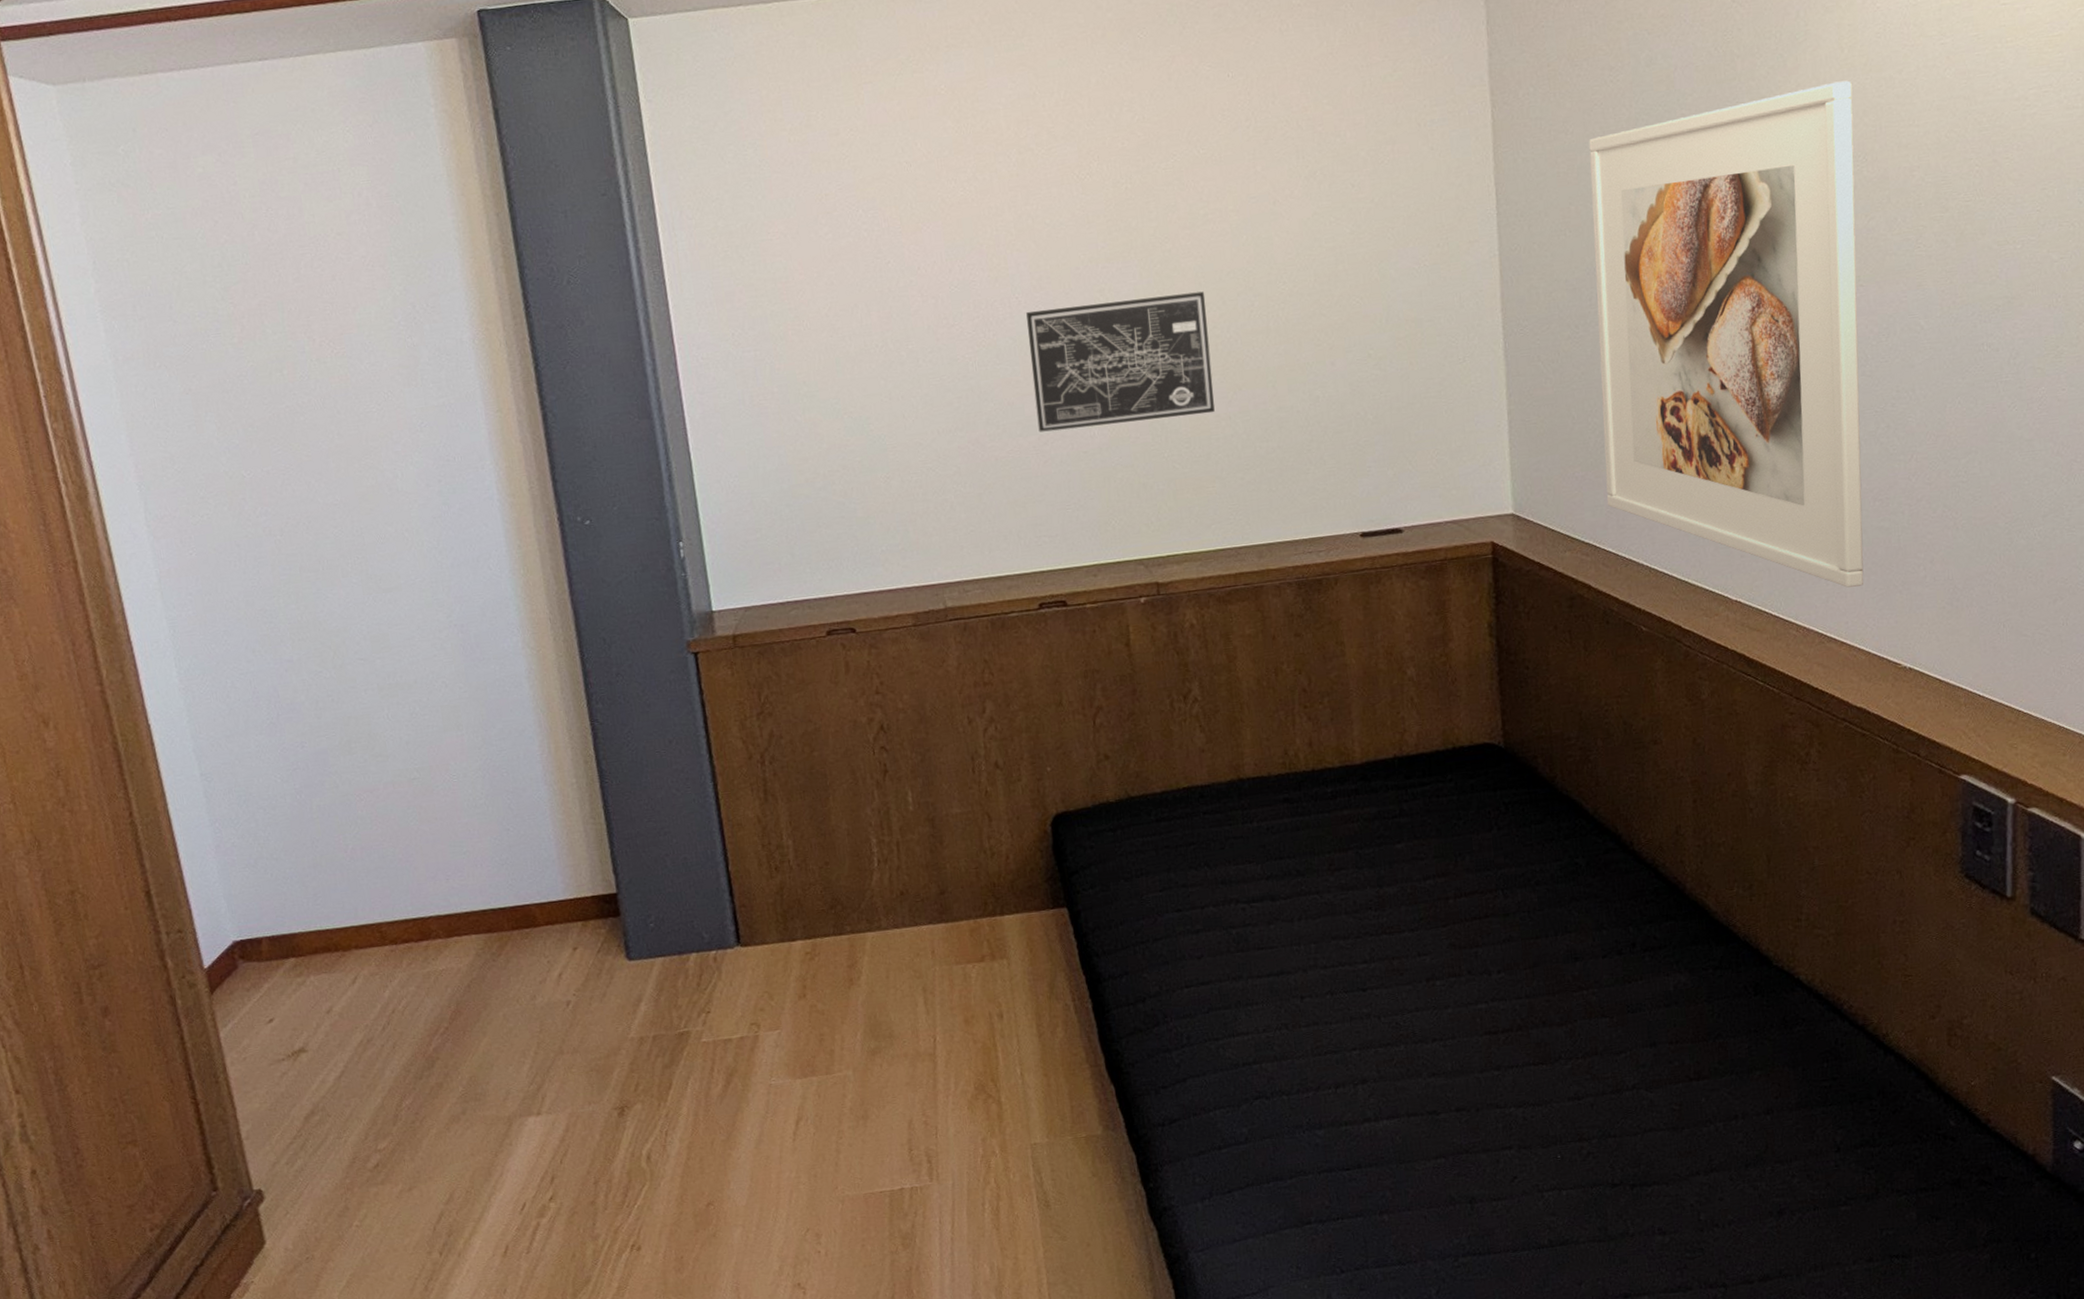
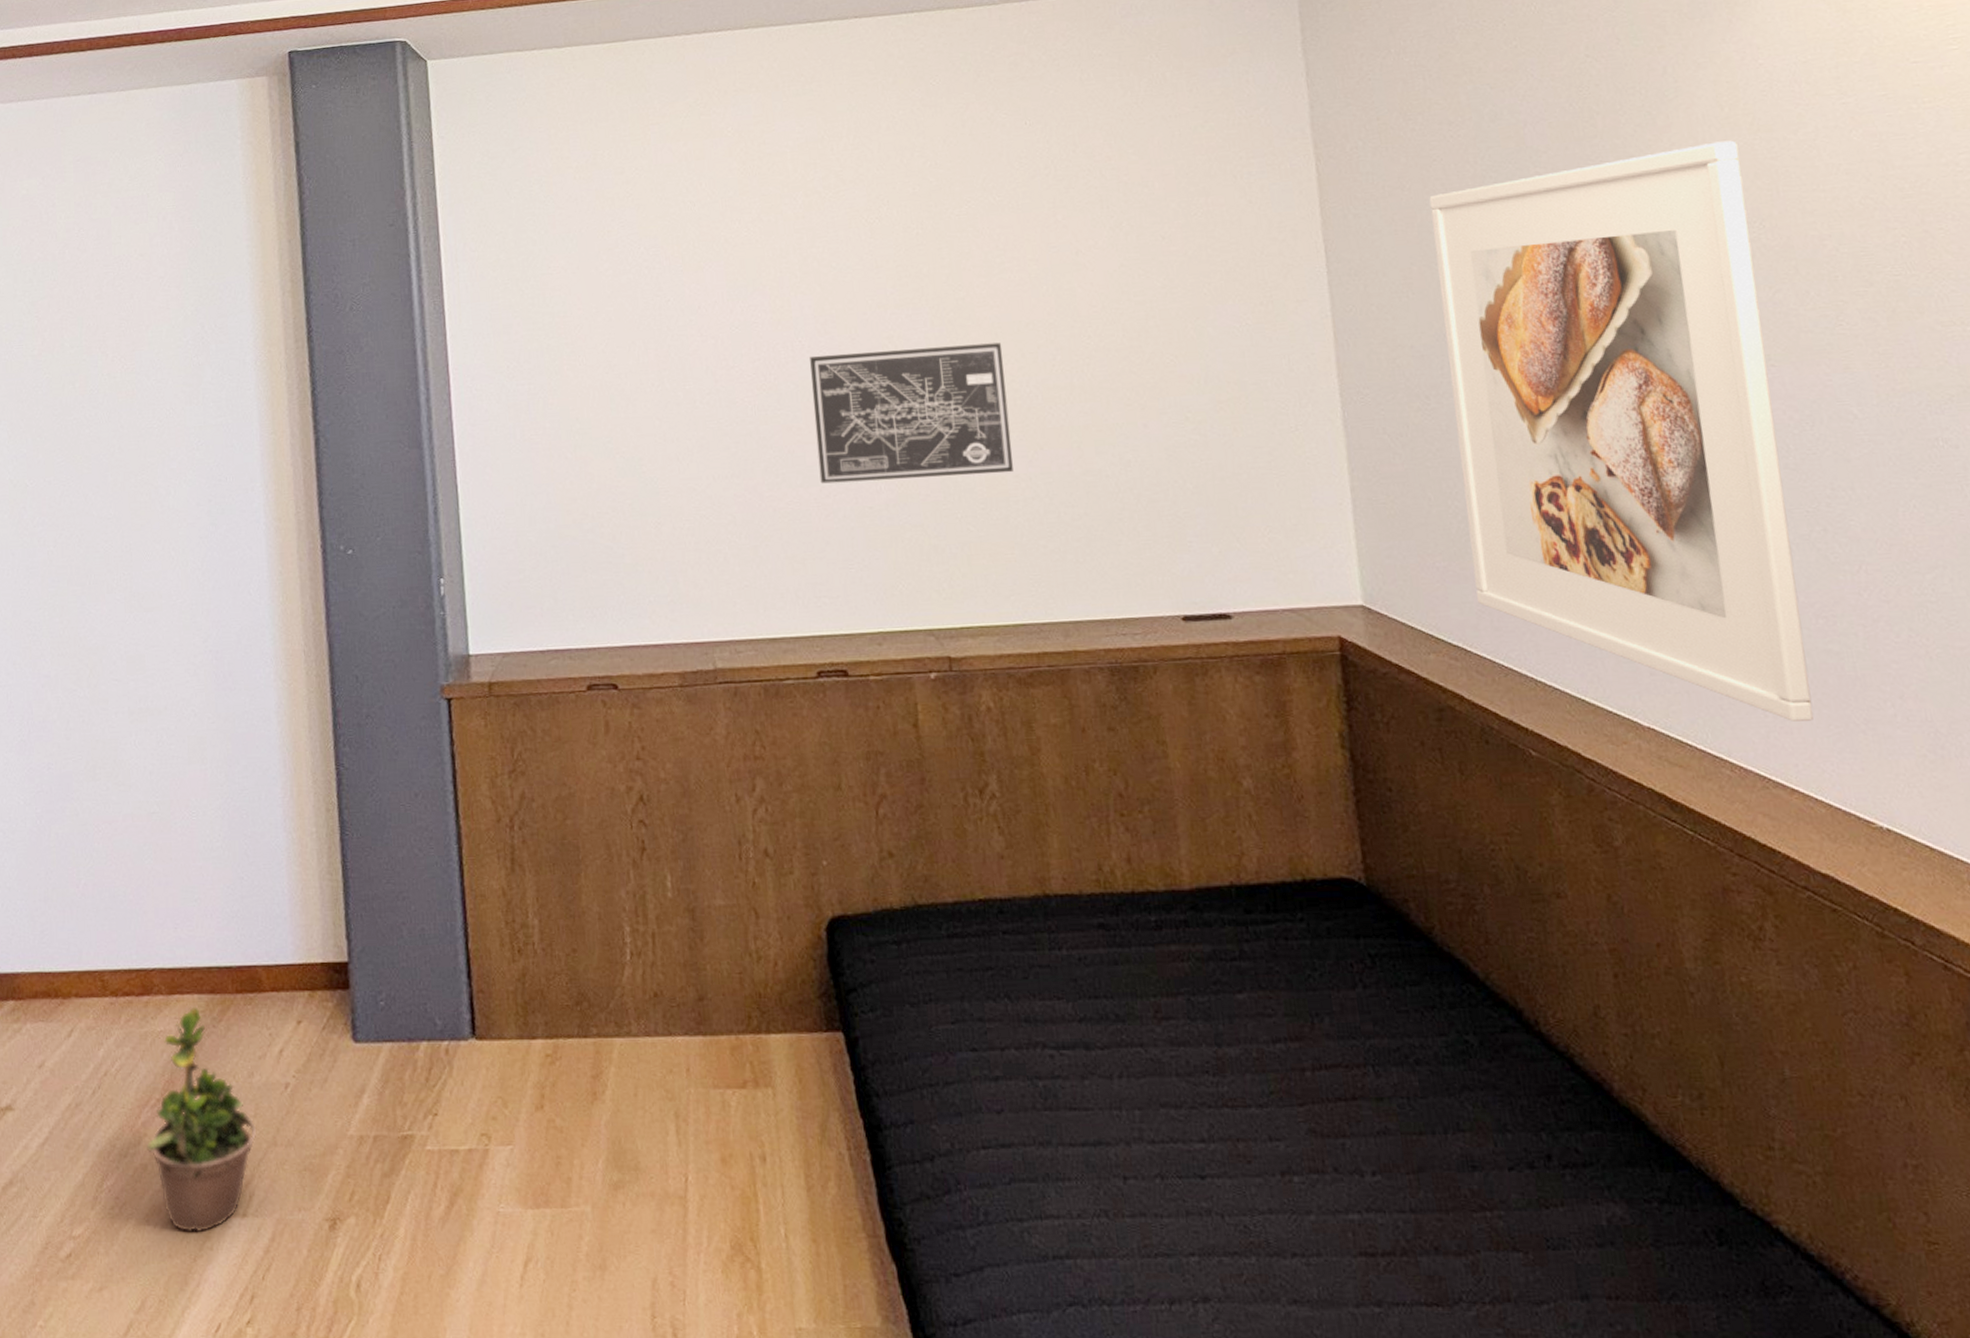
potted plant: none [440,938,544,1134] -> present [147,998,257,1233]

